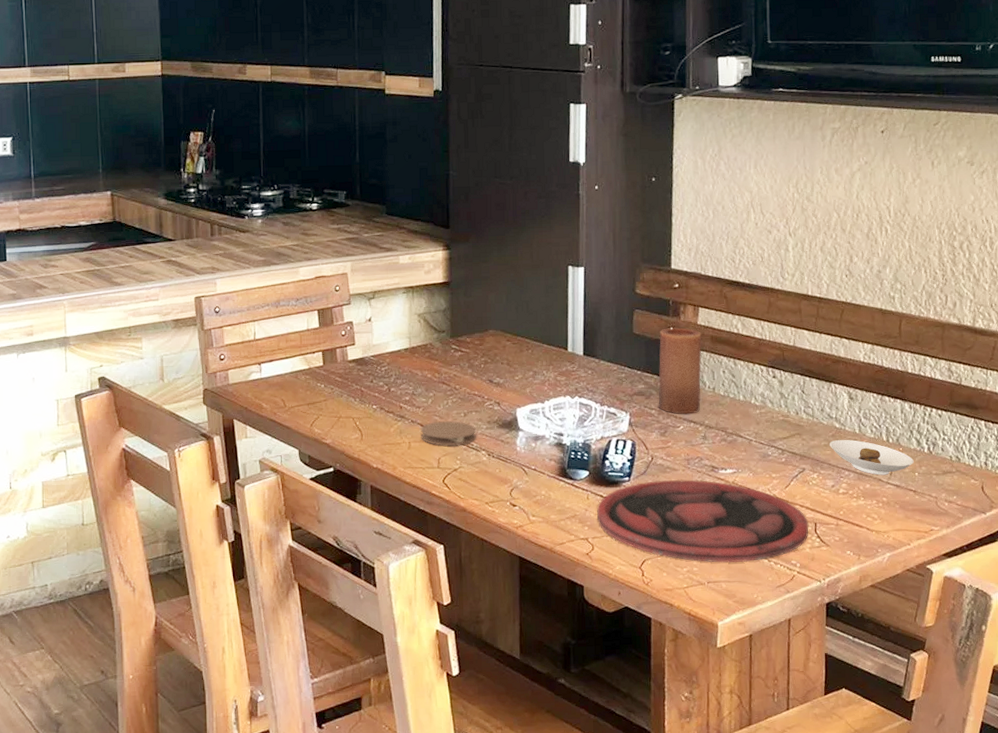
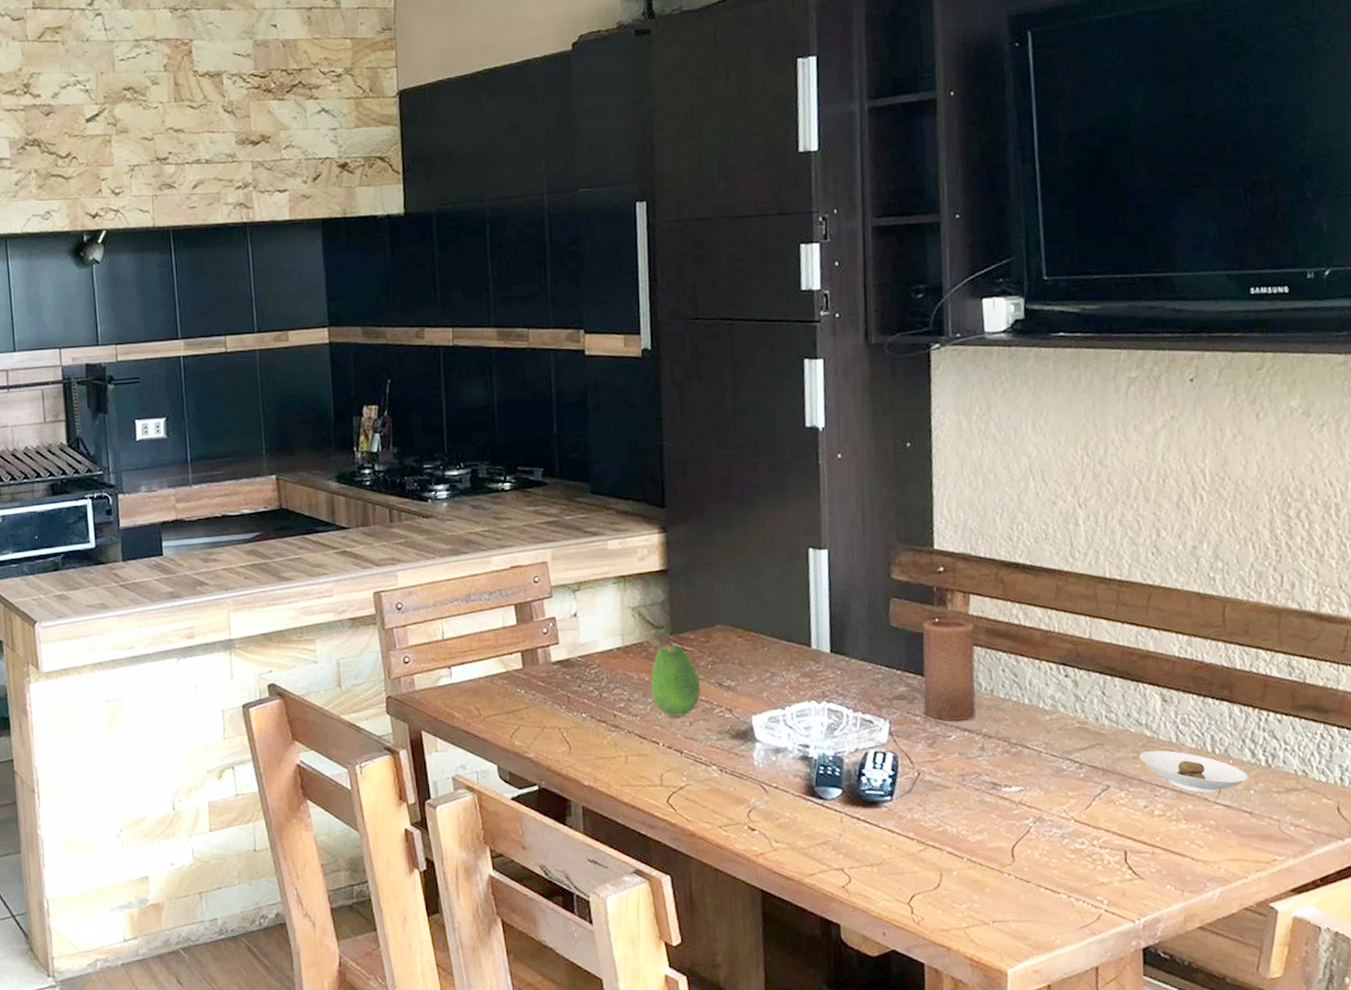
coaster: present [420,421,476,446] -> none [638,731,705,760]
fruit: none [431,347,475,409] -> present [650,645,701,717]
plate: present [597,479,809,563] -> none [853,798,1117,899]

